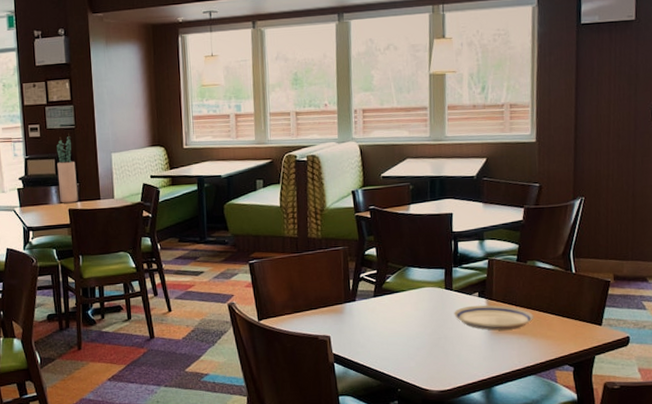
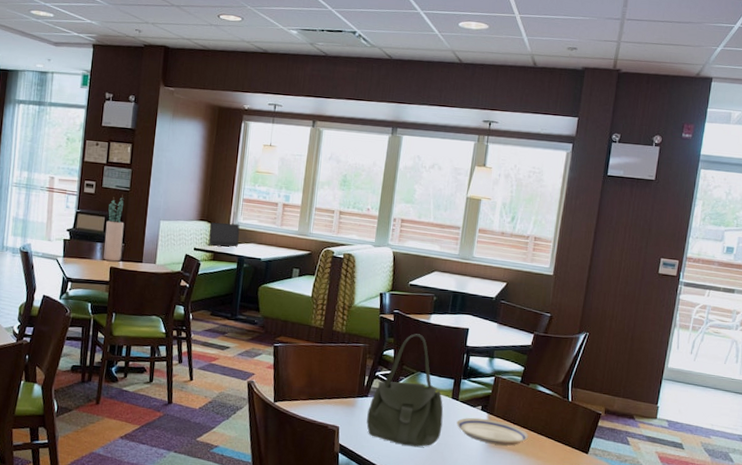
laptop: none [162,143,195,171] -> present [207,222,240,248]
handbag: none [357,227,440,345] -> present [366,334,444,447]

